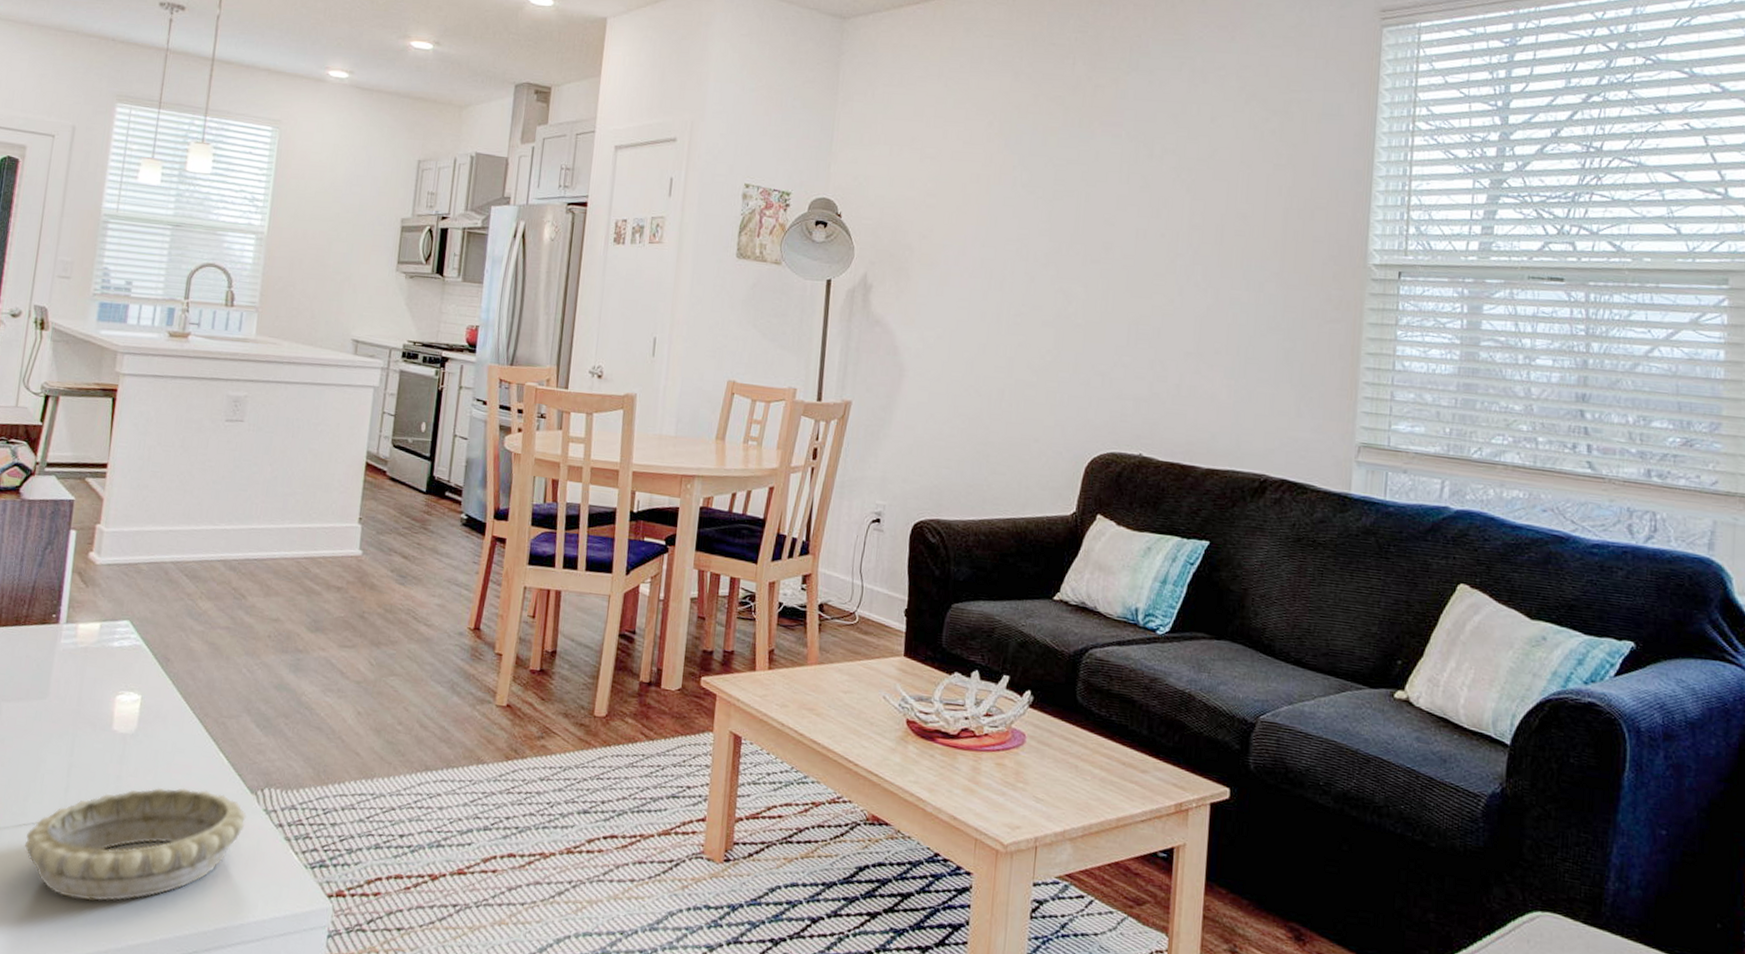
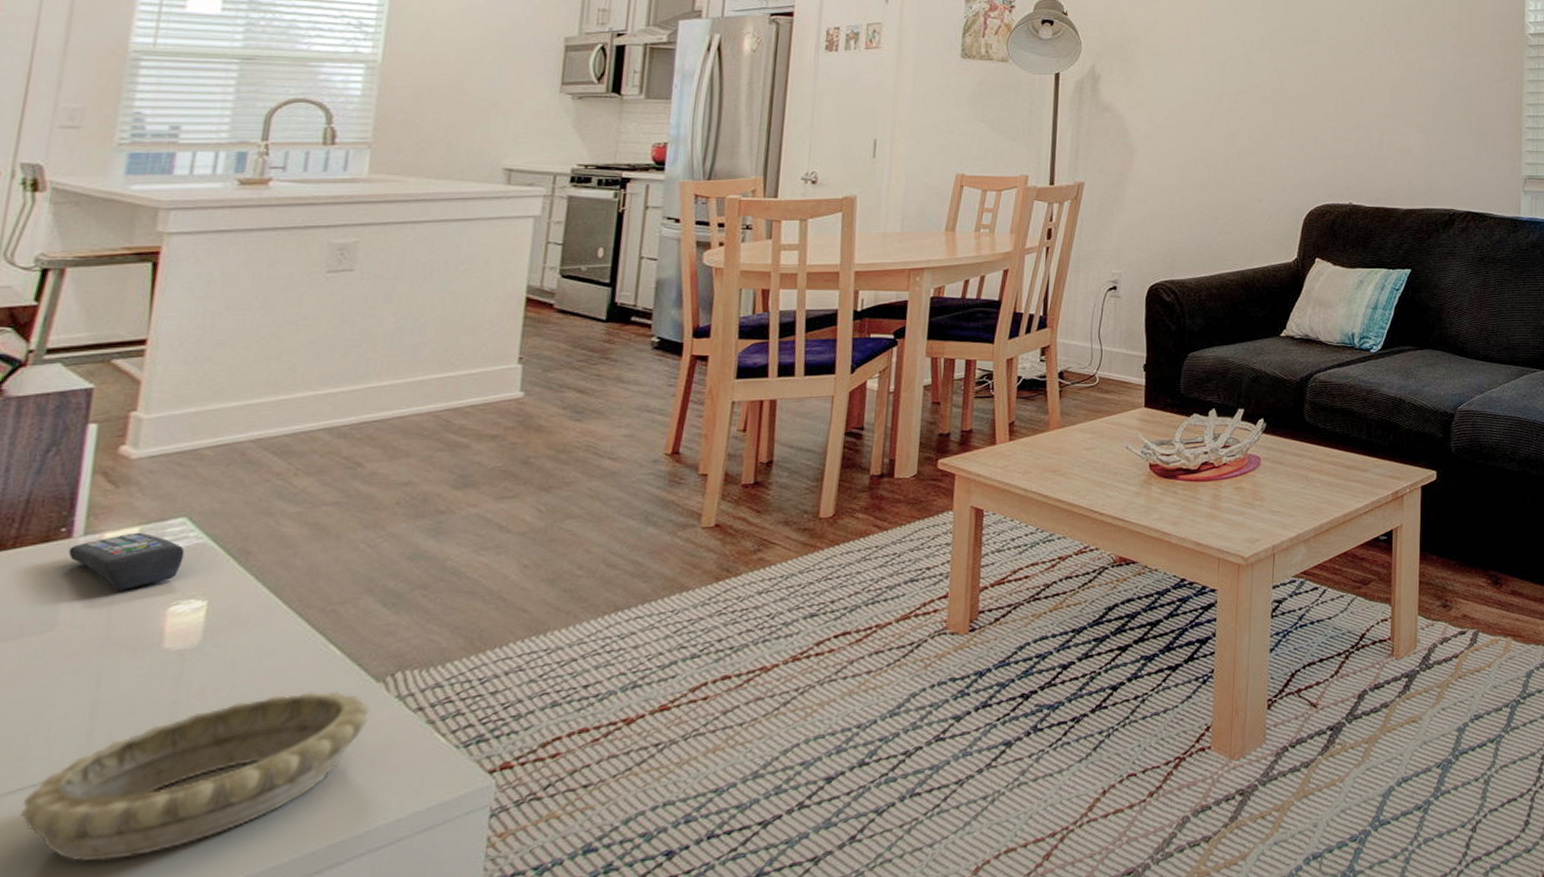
remote control: none [56,627,128,675] -> present [68,532,185,591]

